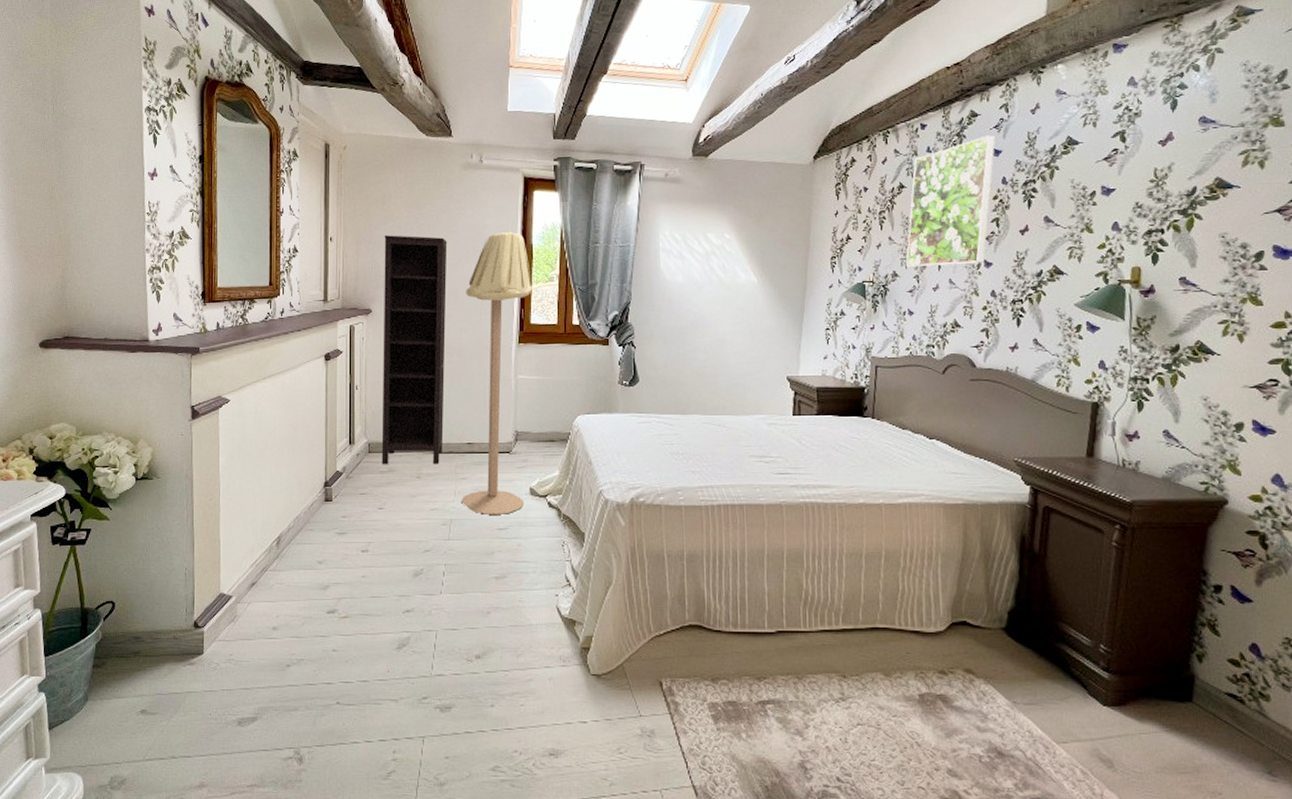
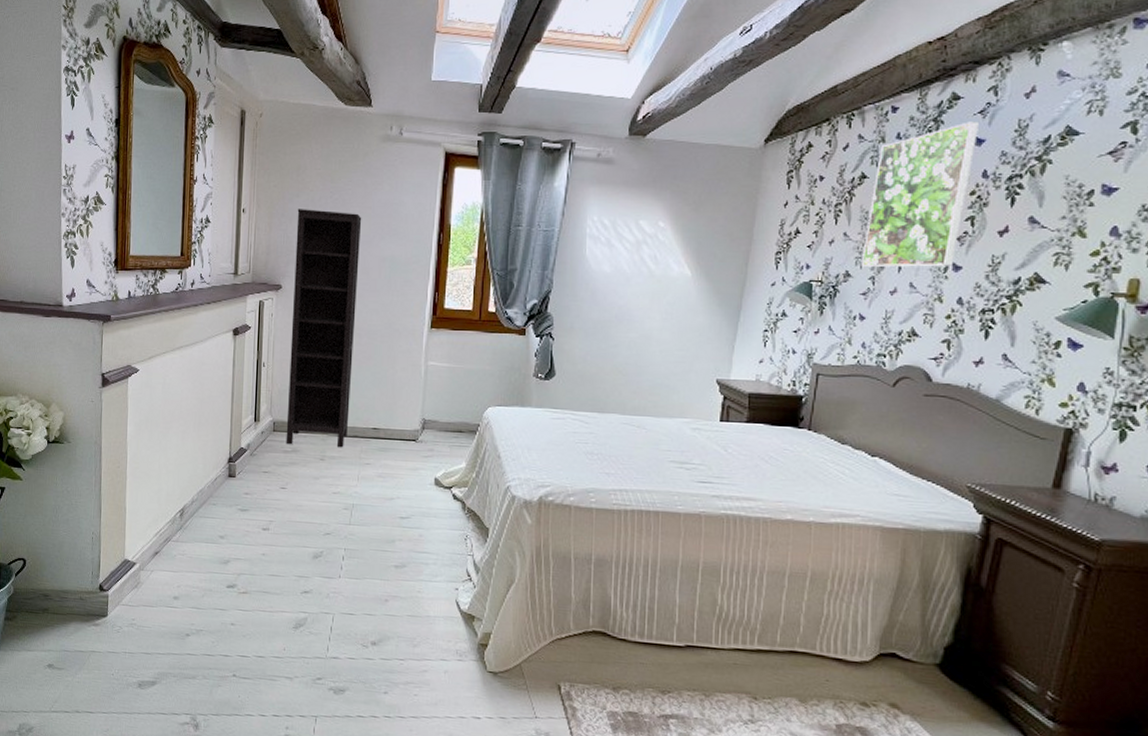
floor lamp: present [461,231,533,515] -> none [364,209,449,504]

